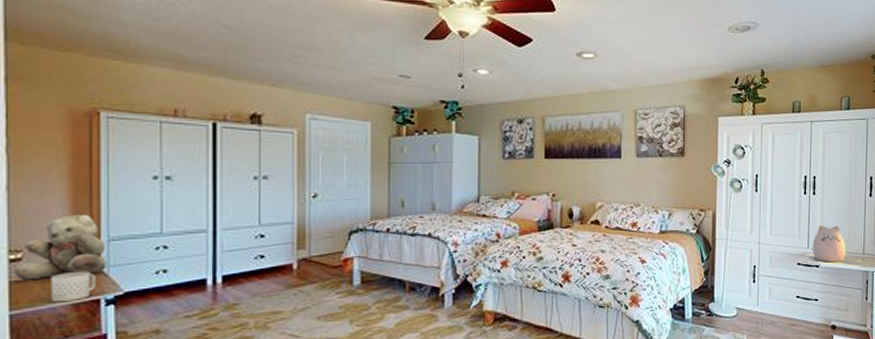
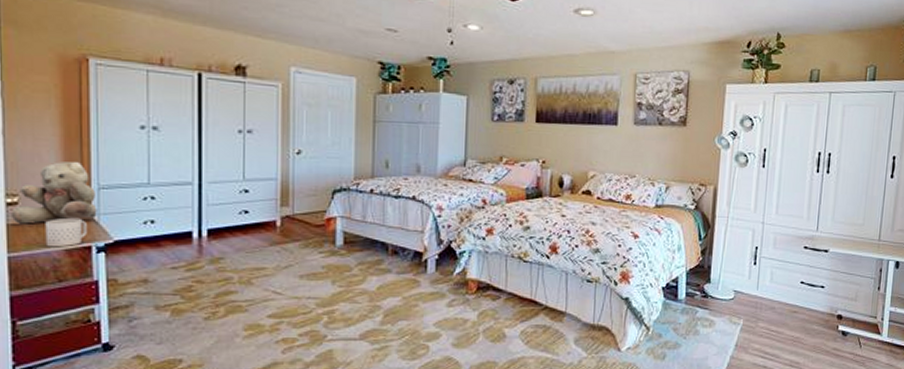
plush toy: present [812,225,846,263] -> none [821,206,860,248]

